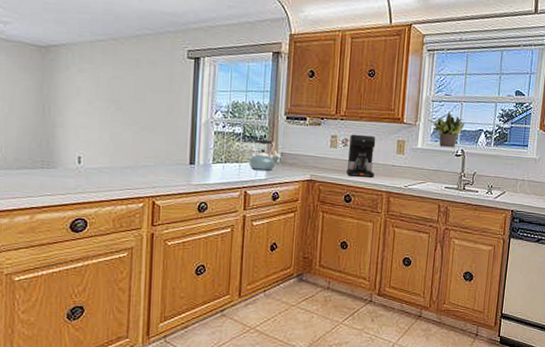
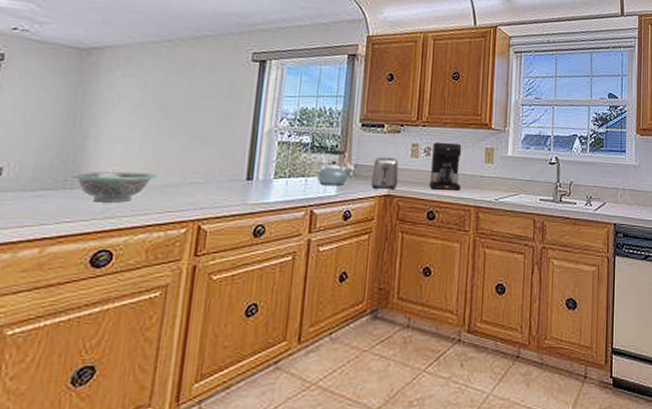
decorative bowl: none [46,154,116,181] -> present [70,170,158,203]
toaster: none [296,146,320,175] -> present [371,157,399,189]
potted plant: present [427,112,465,148] -> none [517,116,558,155]

